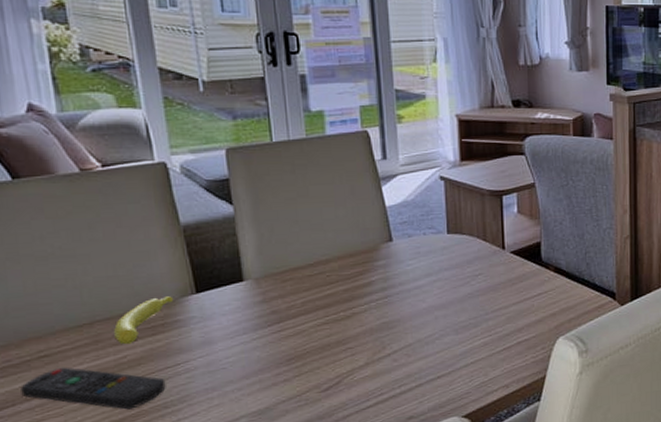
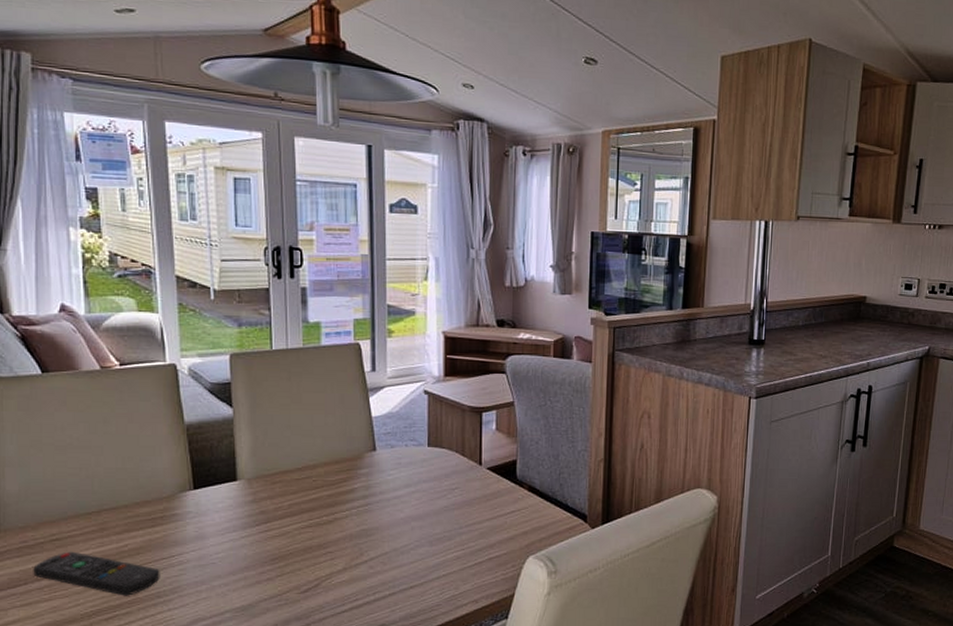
banana: present [113,296,174,345] -> none [117,491,173,534]

